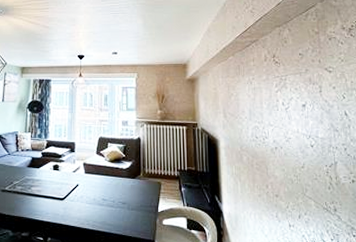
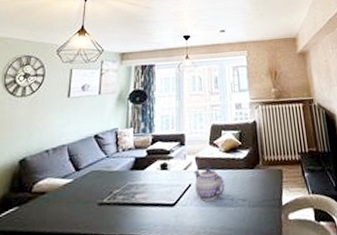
teapot: none [81,172,108,200] -> present [194,167,225,201]

